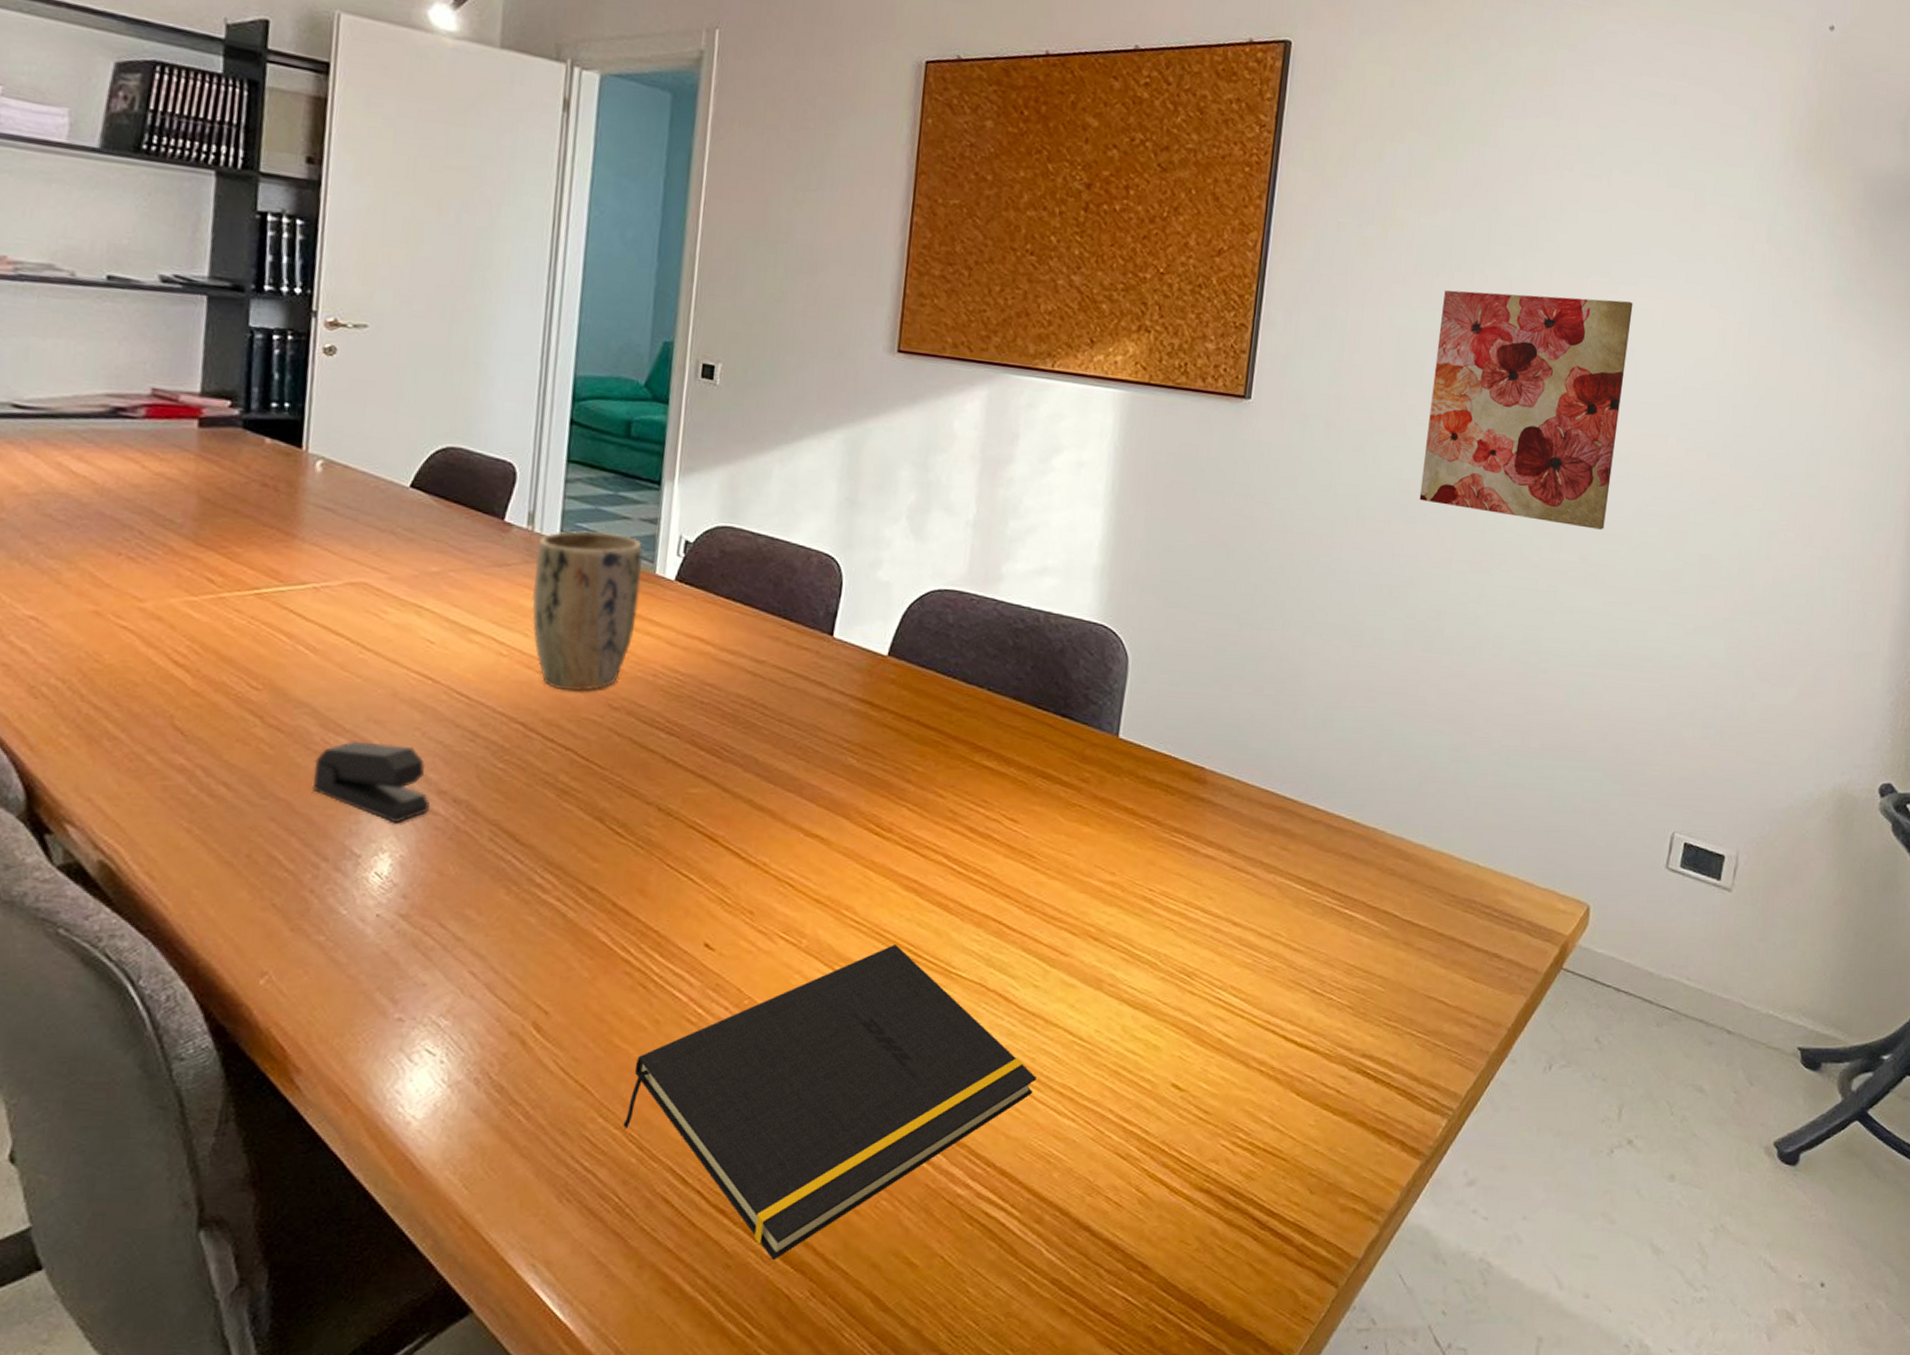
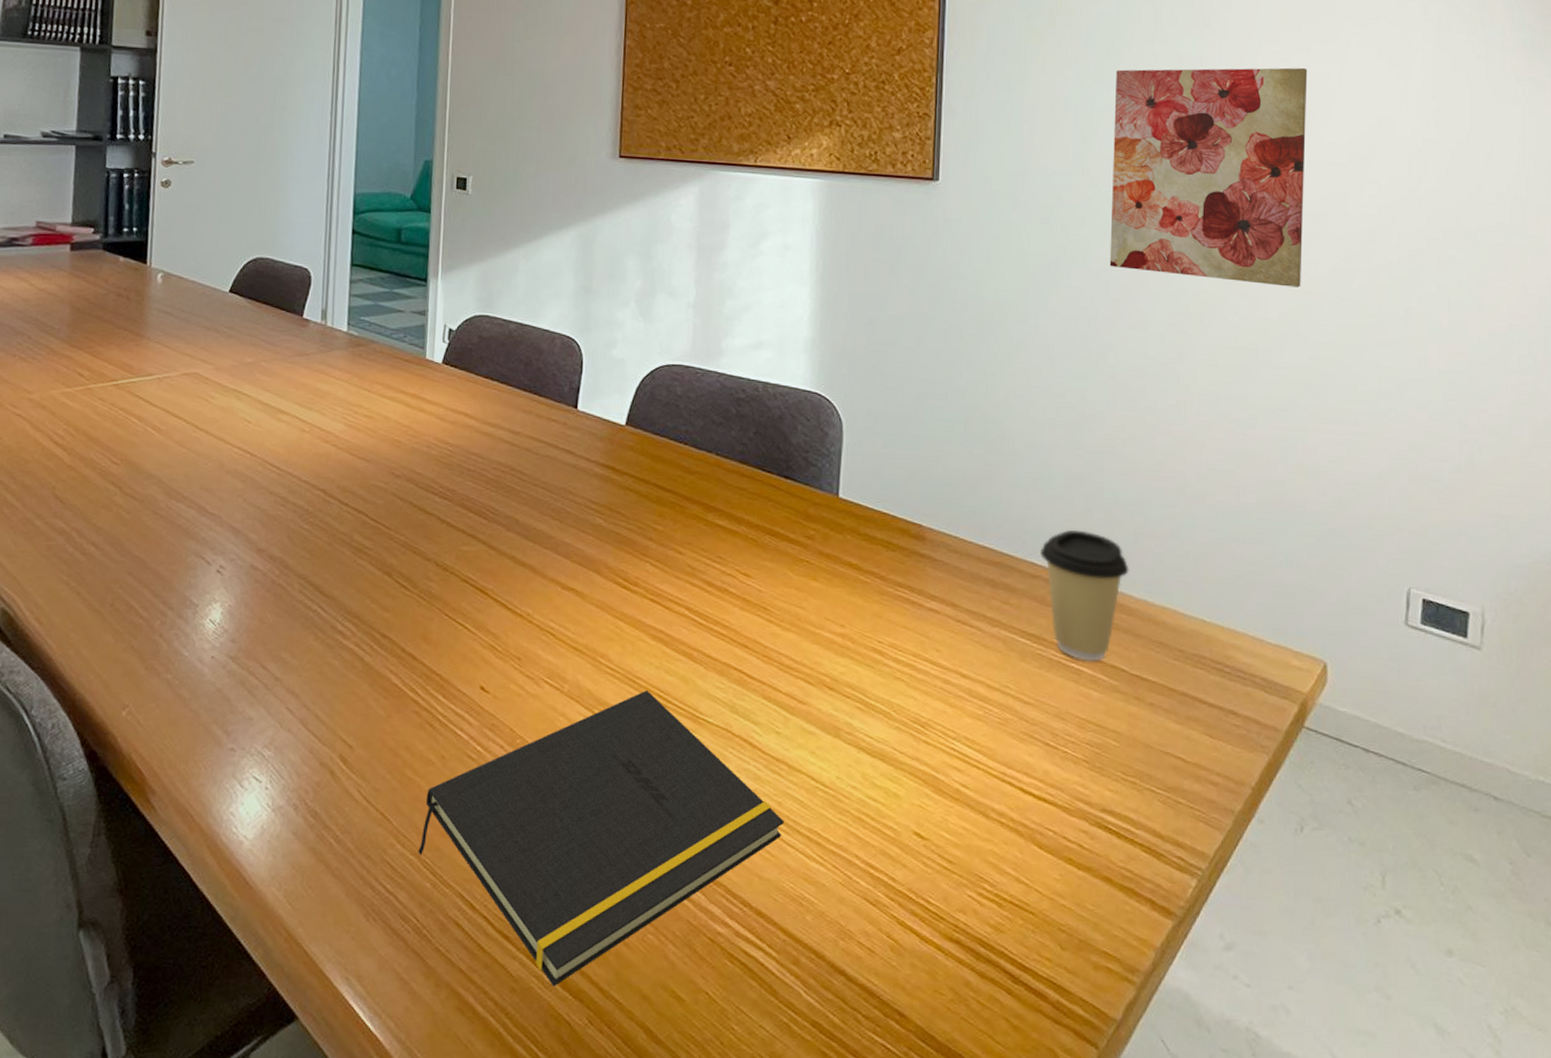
stapler: present [312,741,430,824] -> none [159,506,251,578]
plant pot: present [531,530,643,691] -> none [326,323,415,461]
coffee cup: none [1323,773,1411,908] -> present [1040,529,1129,662]

